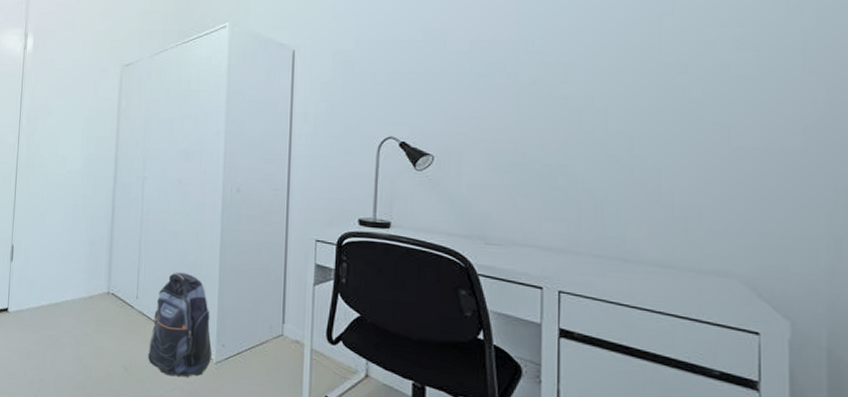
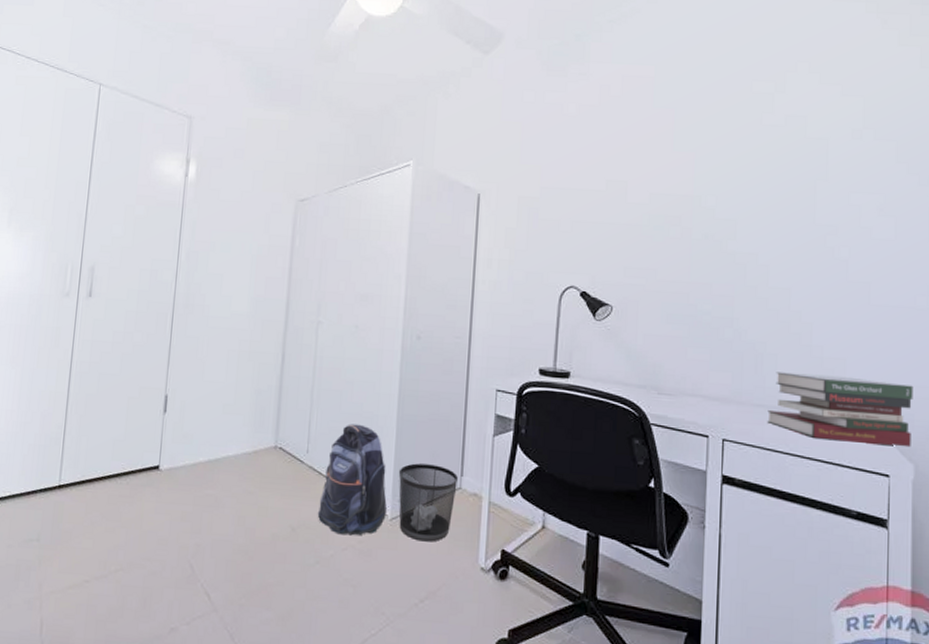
waste bin: none [222,310,279,386] -> present [398,463,458,542]
books: none [610,221,788,303] -> present [767,372,914,448]

